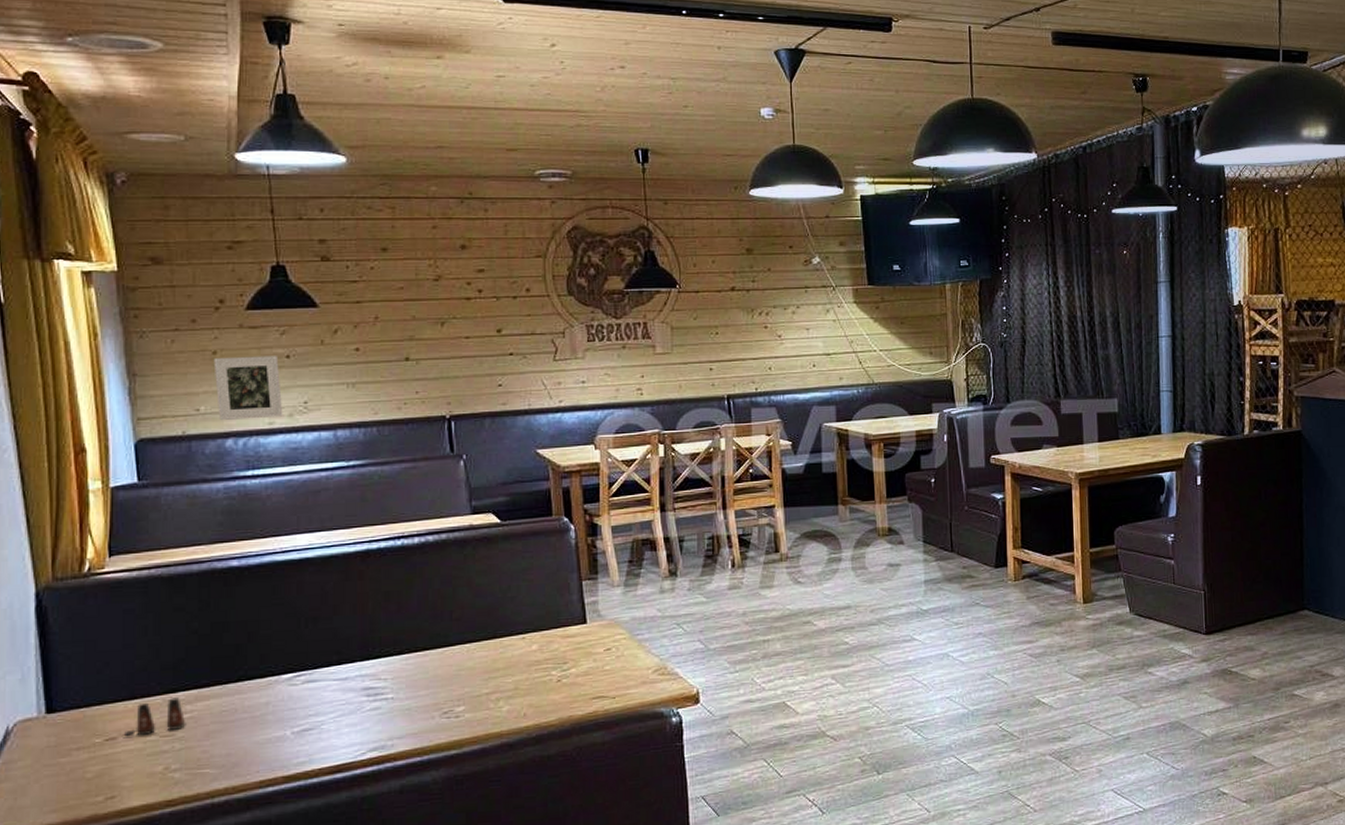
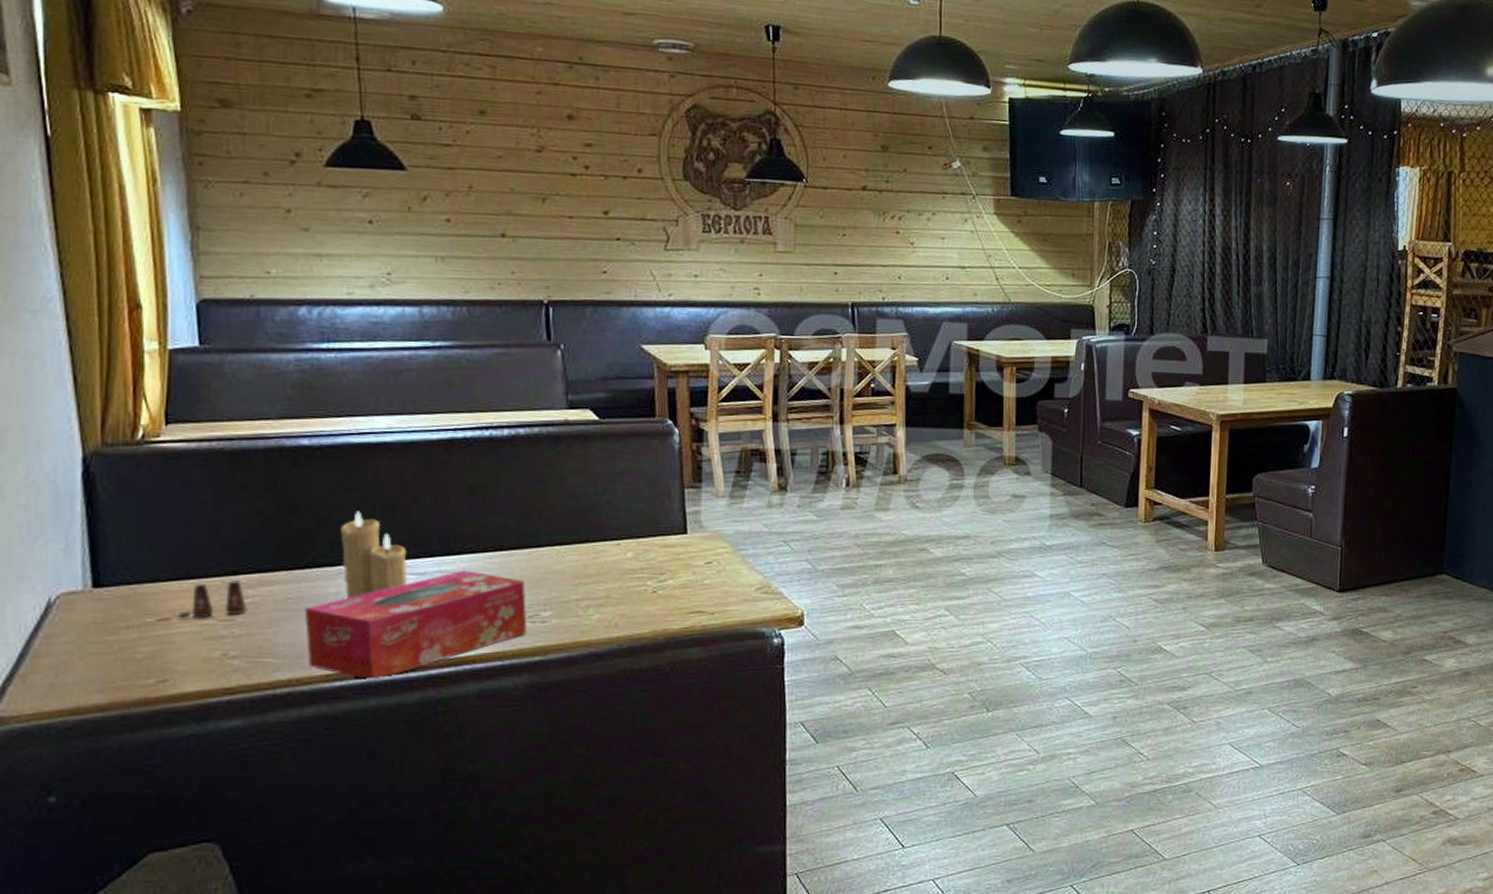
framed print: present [213,356,283,420] -> none [287,217,364,287]
tissue box: none [238,673,443,784] -> present [304,570,527,681]
candle: none [269,624,332,708] -> present [340,511,408,599]

